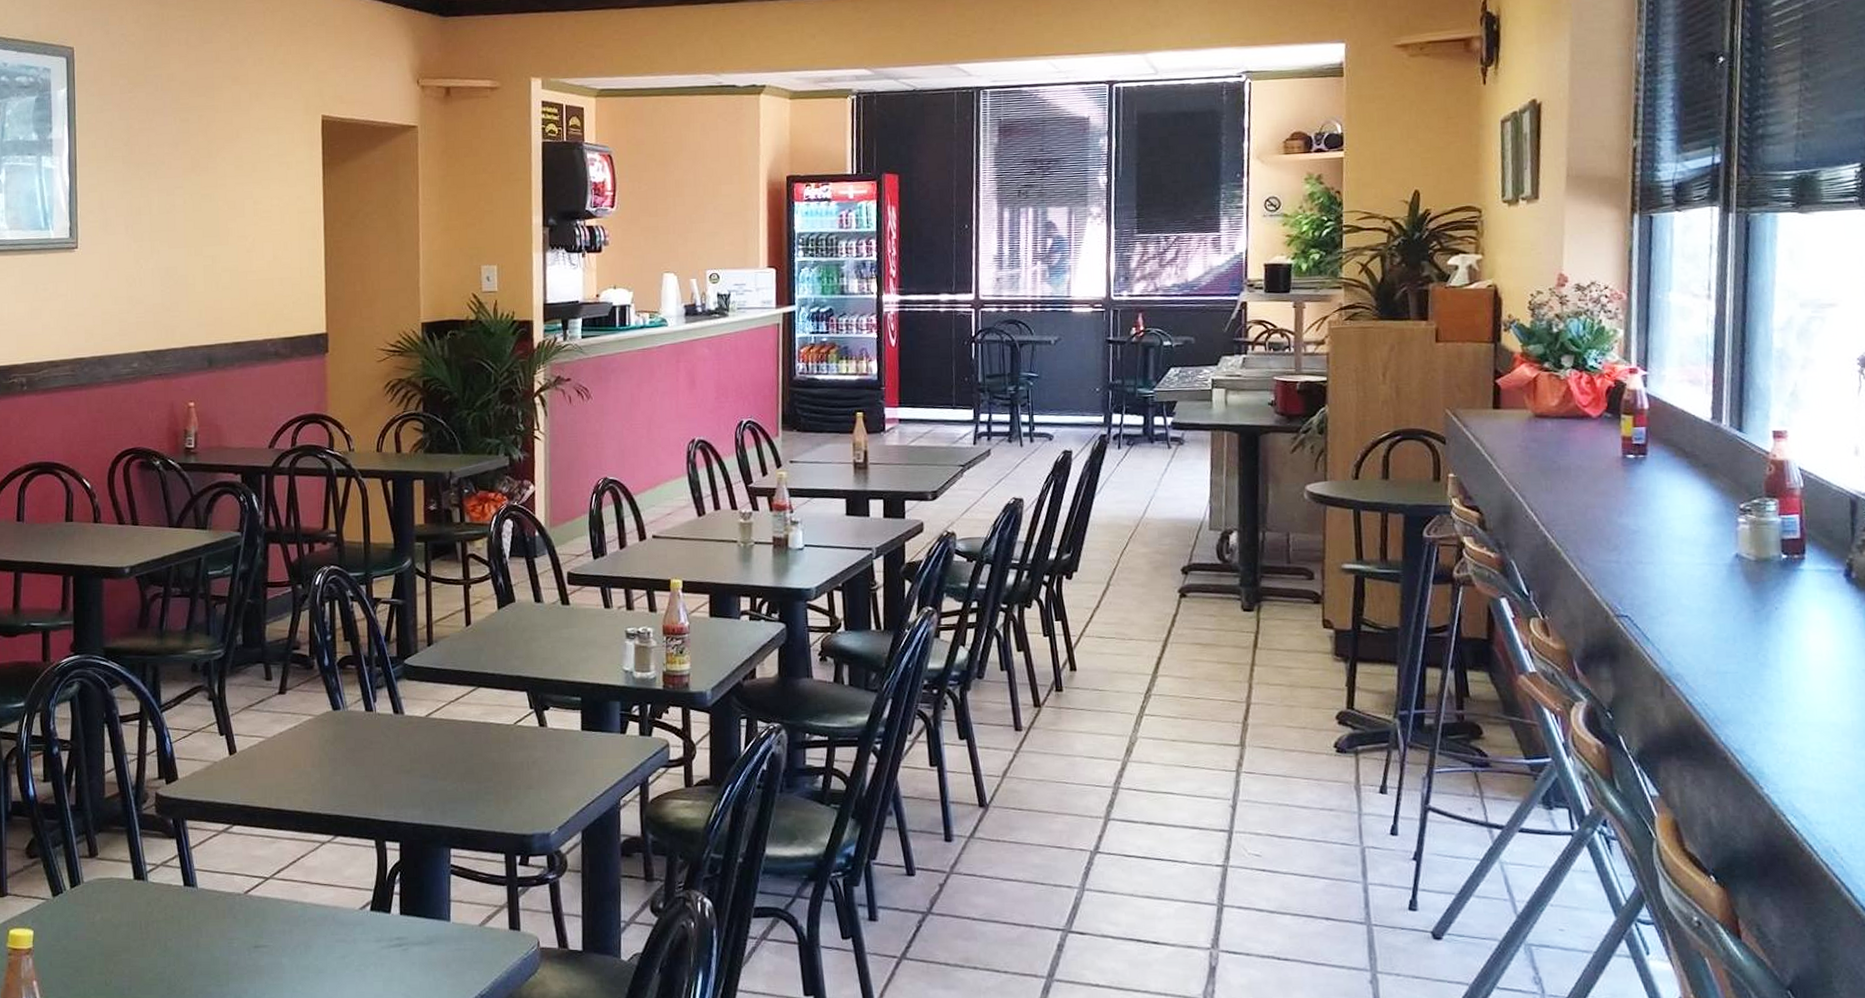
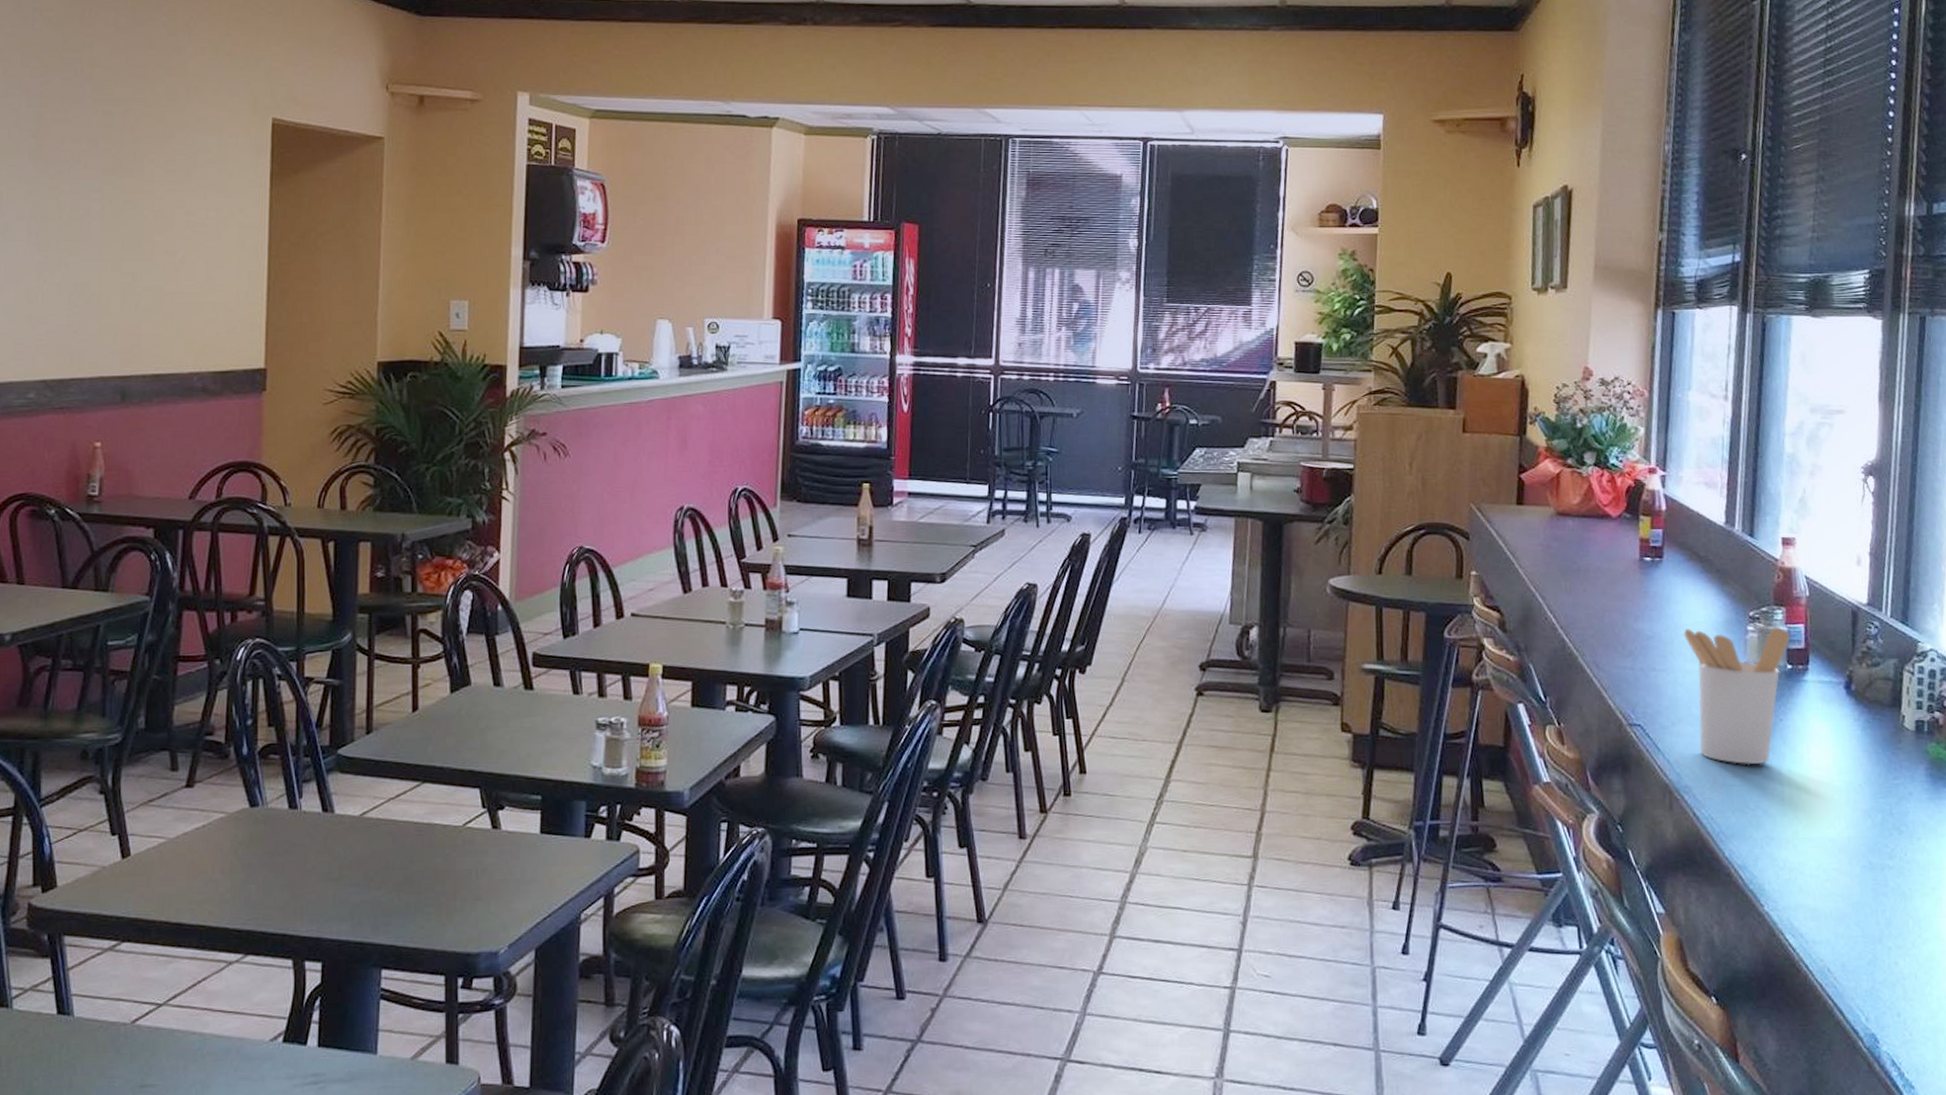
utensil holder: none [1671,517,1784,653] -> present [1684,626,1790,765]

